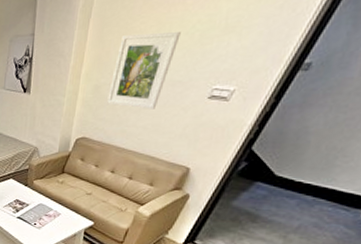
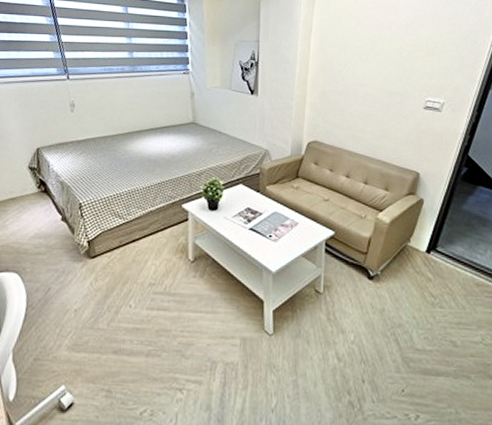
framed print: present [107,31,181,109] -> none [335,49,392,116]

